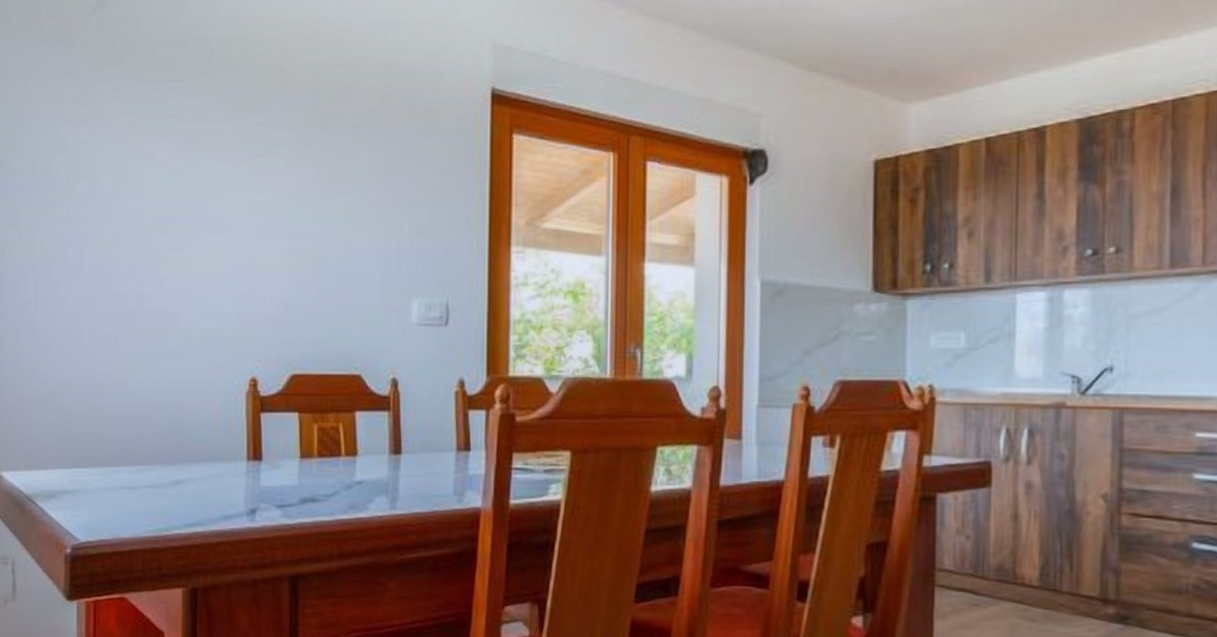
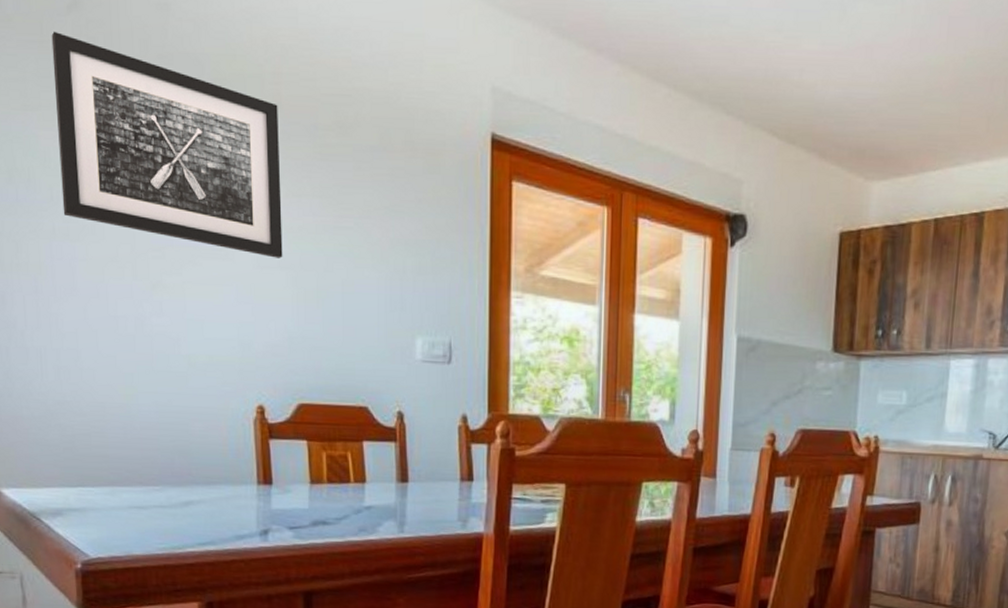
wall art: none [77,30,282,228] -> present [51,31,283,258]

